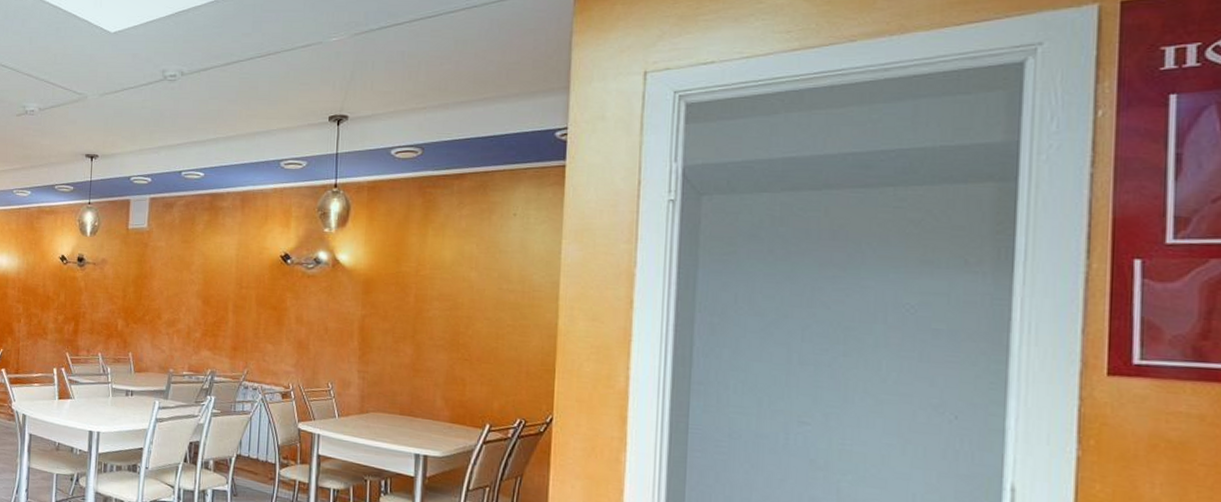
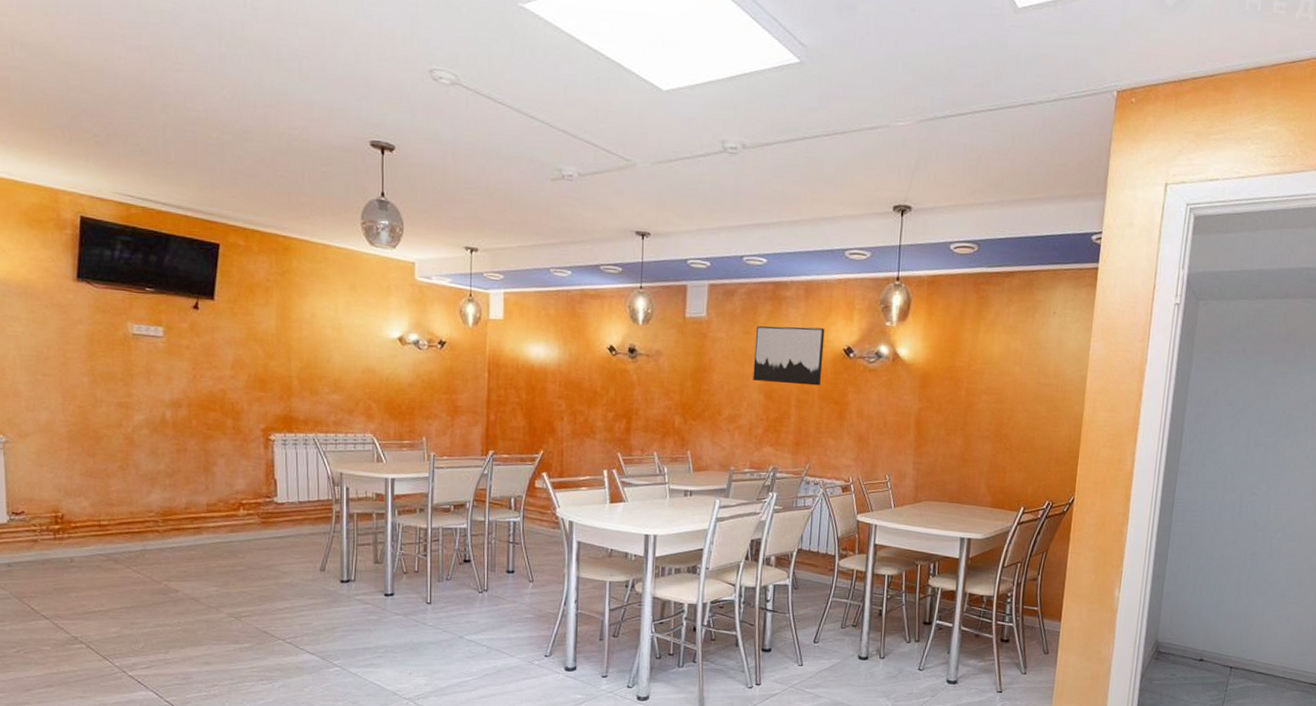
wall art: none [191,235,262,292] -> present [753,326,825,386]

